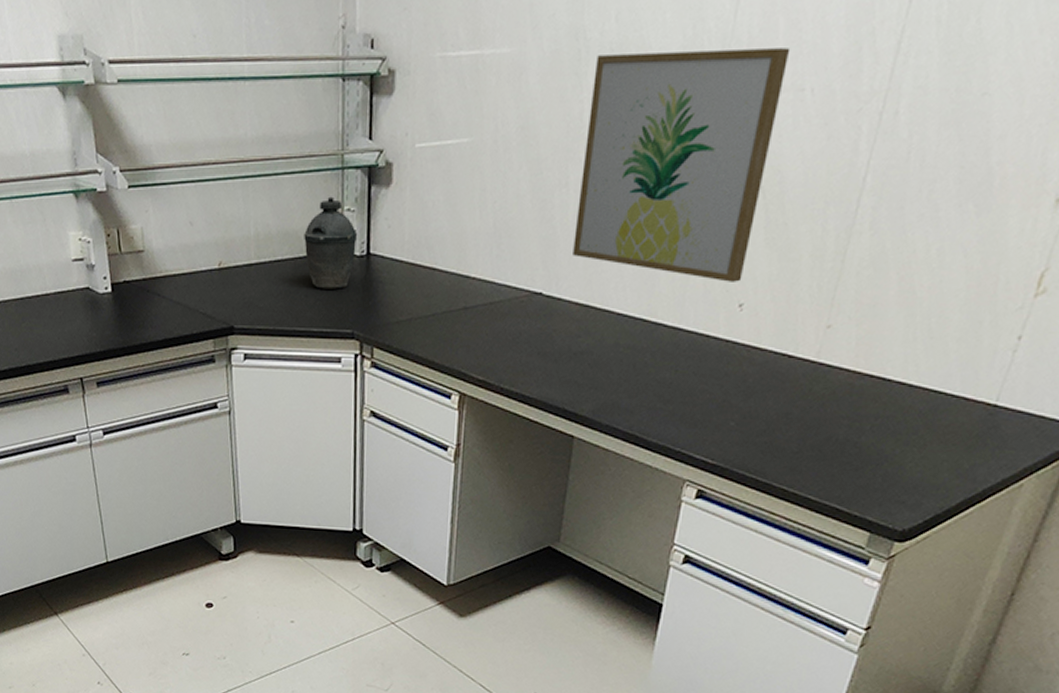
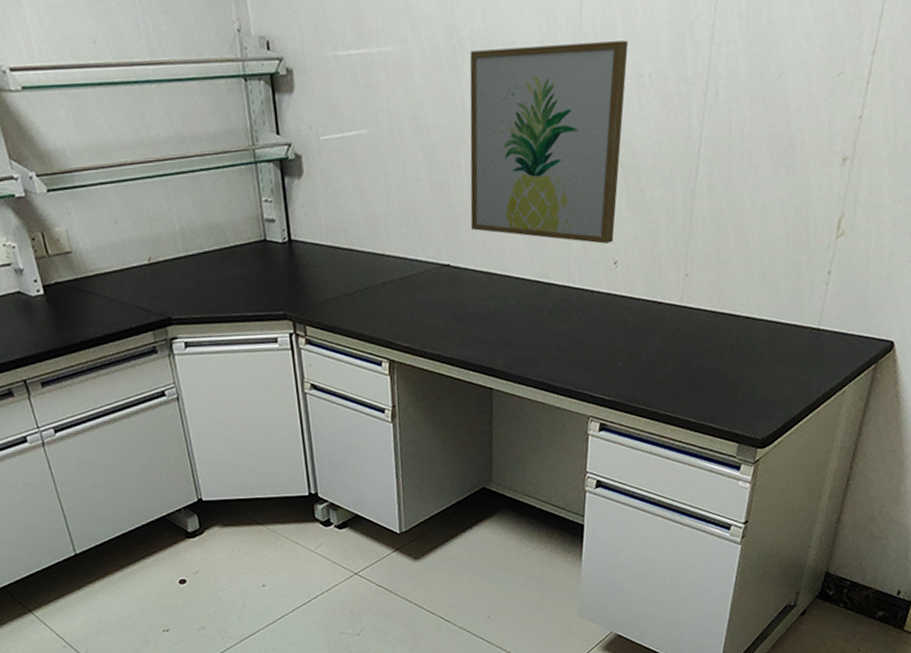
kettle: present [304,196,358,289] -> none [227,189,278,276]

